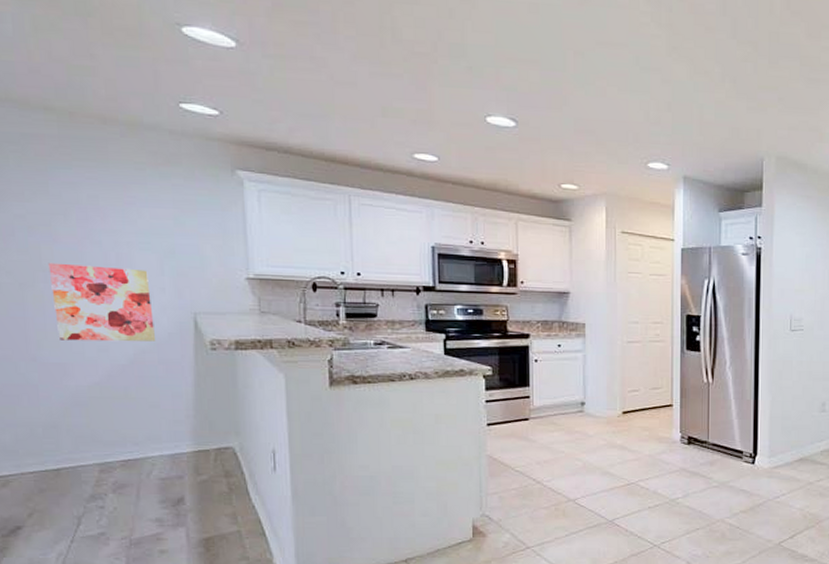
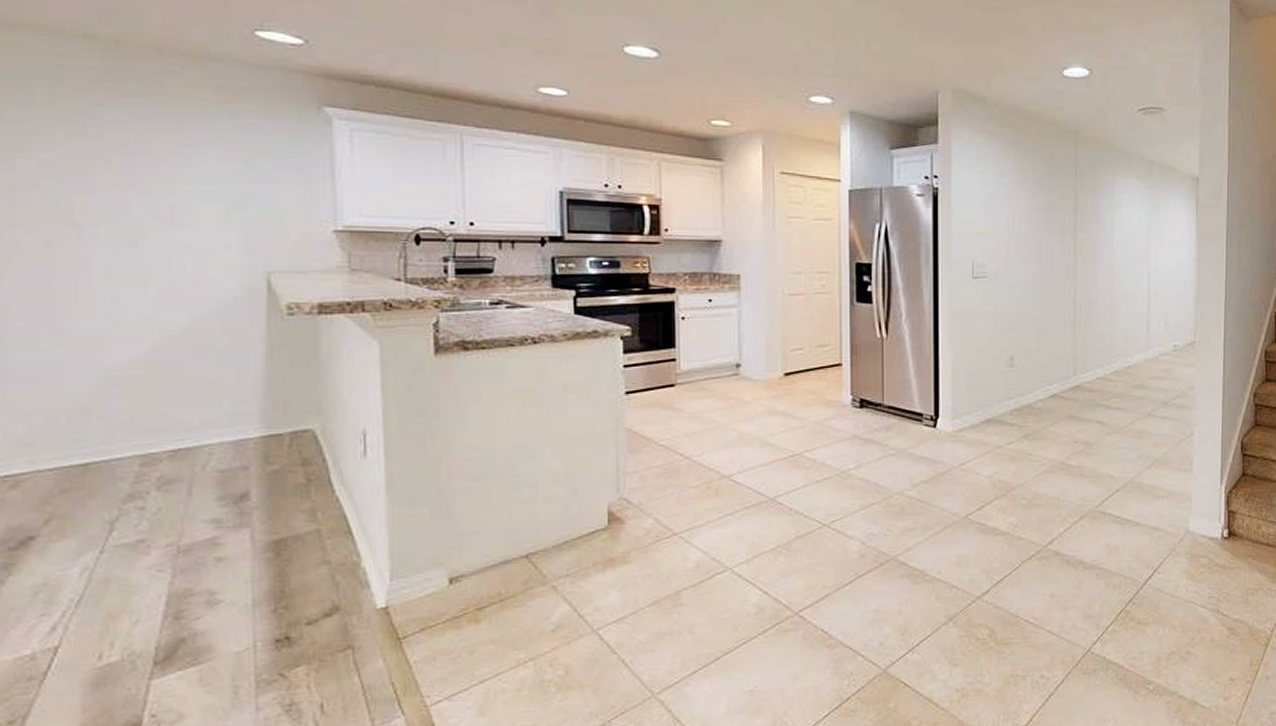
wall art: present [48,262,156,342] -> none [82,216,219,308]

